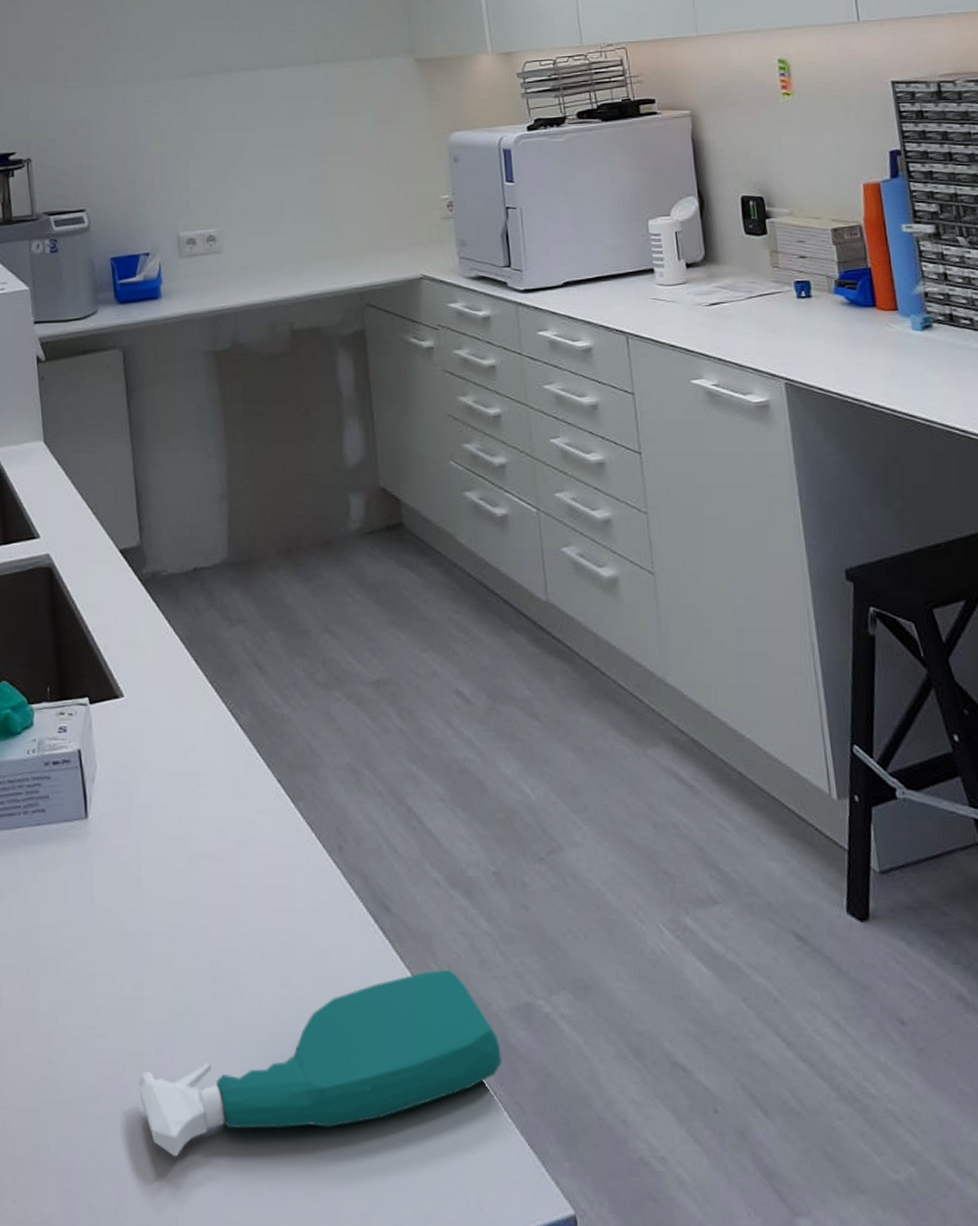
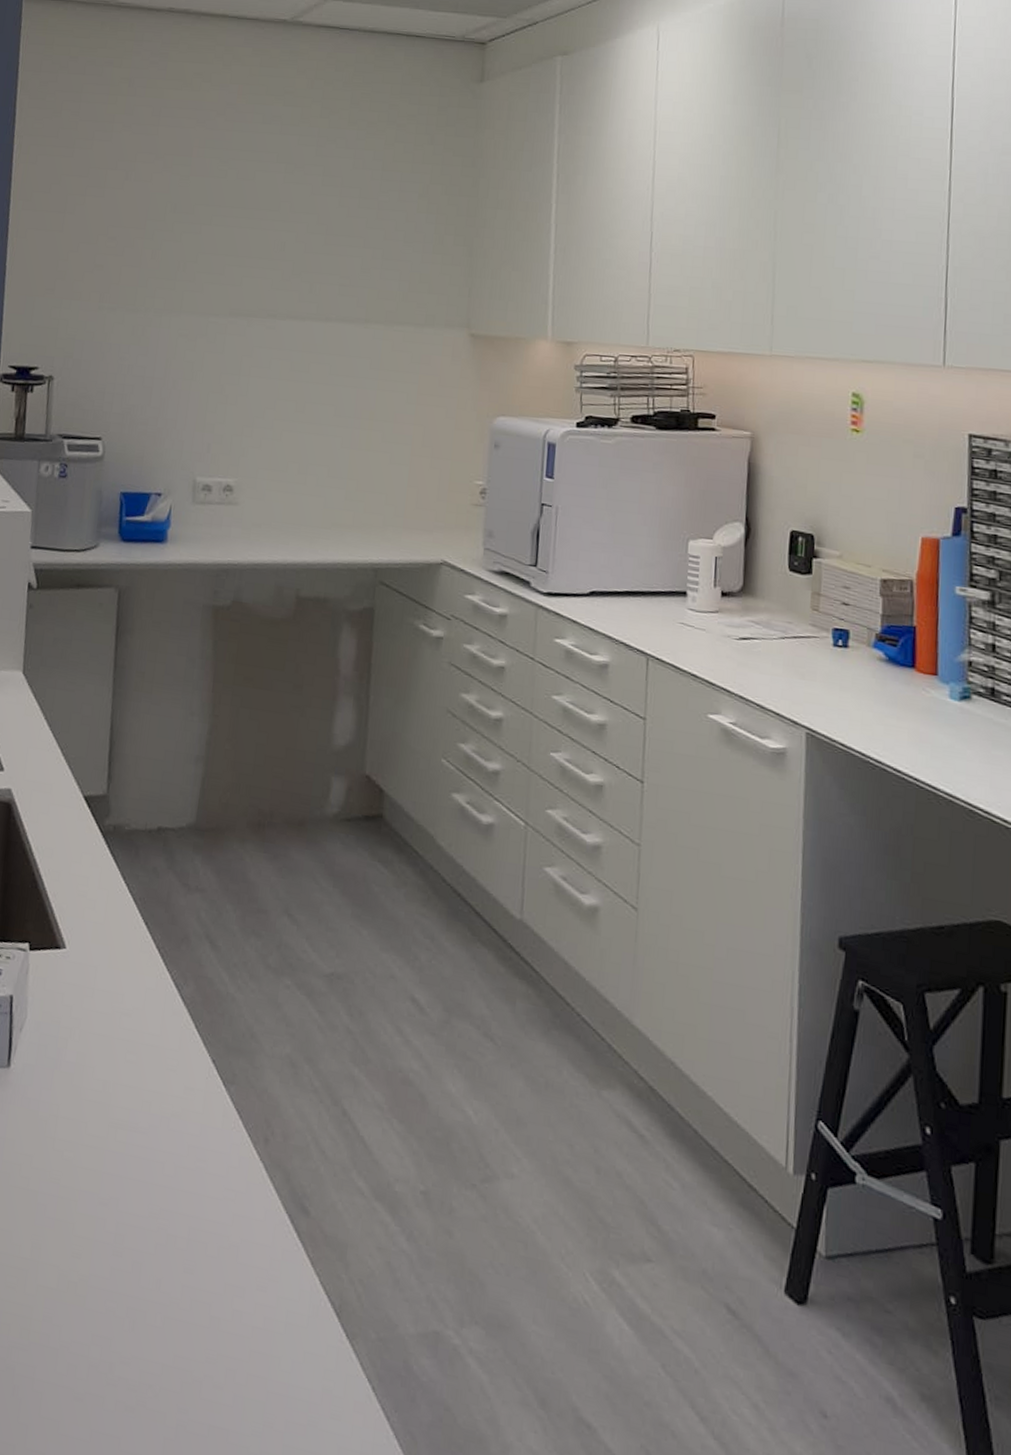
spray bottle: present [139,969,502,1158] -> none [21,1281,401,1430]

